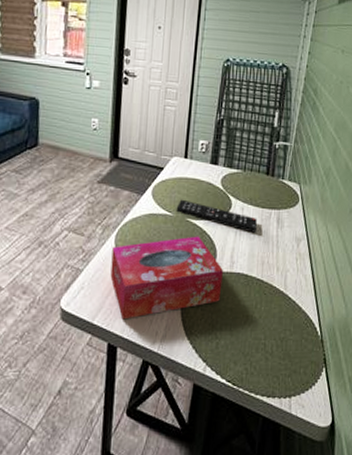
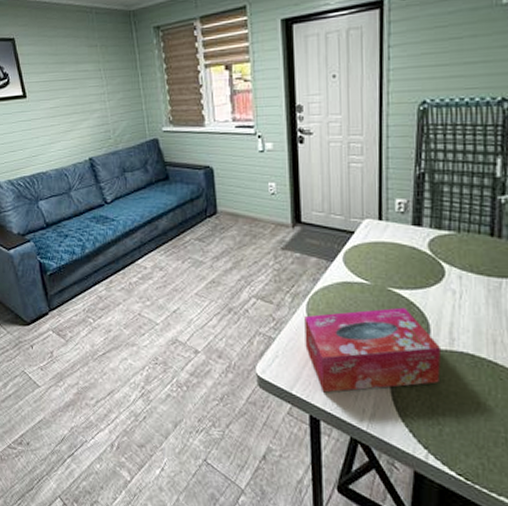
remote control: present [176,199,258,233] -> none [374,266,484,306]

